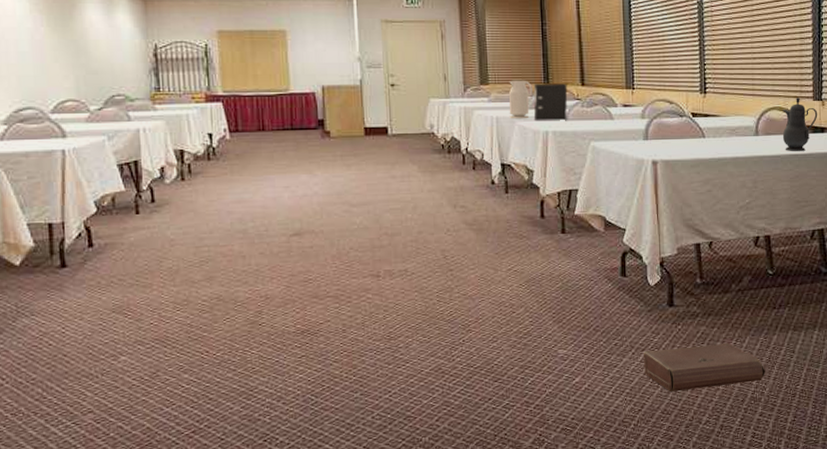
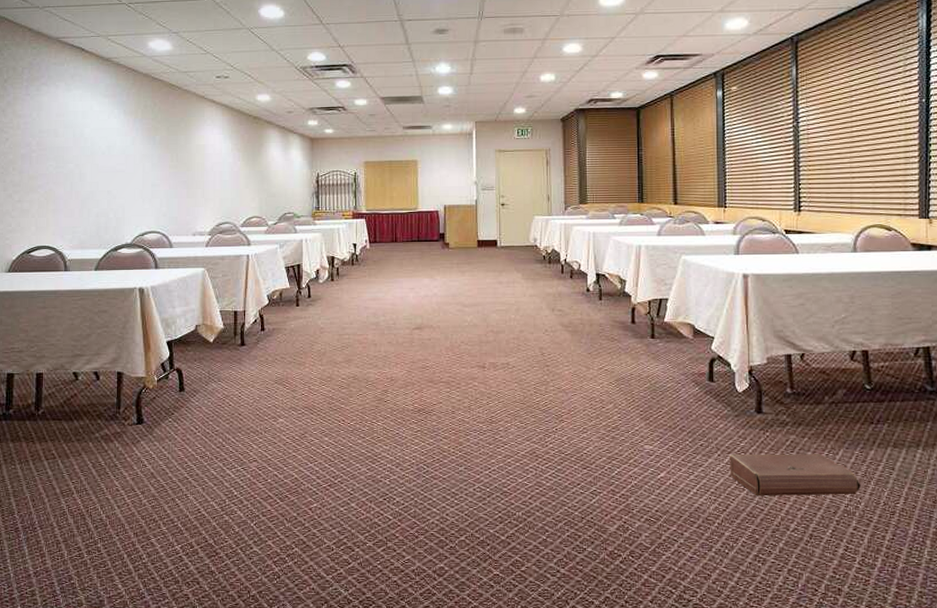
water jug: present [509,80,533,119] -> none [605,199,627,235]
binder: present [533,83,568,122] -> none [628,202,661,237]
coffeepot: present [782,97,818,151] -> none [883,215,924,268]

